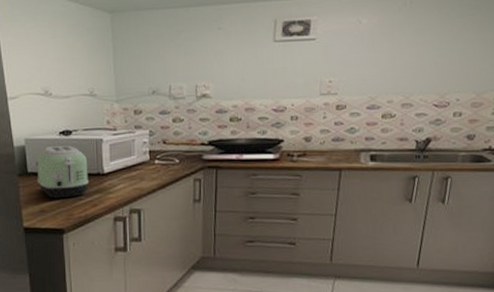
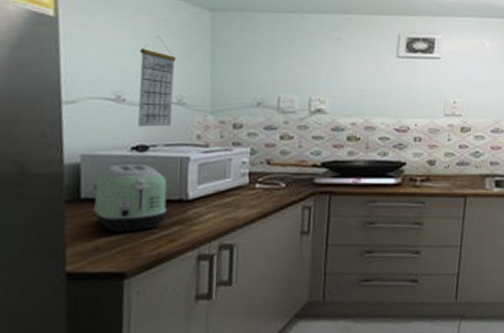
calendar: none [58,38,86,116] -> present [138,35,176,127]

